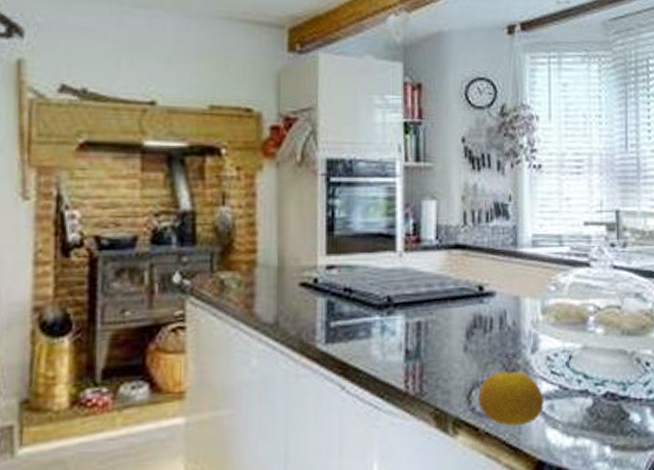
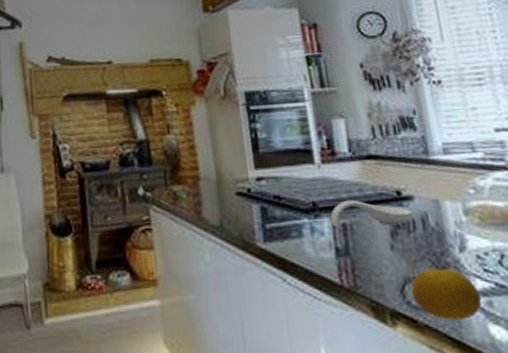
spoon rest: none [404,295,491,327] -> present [330,200,412,228]

